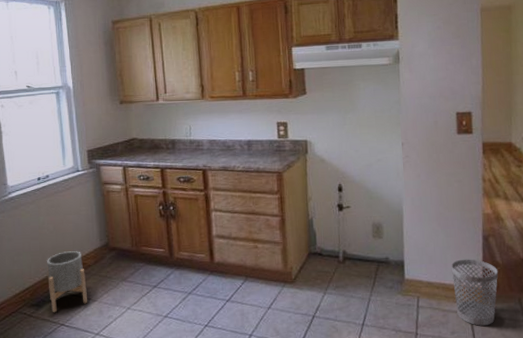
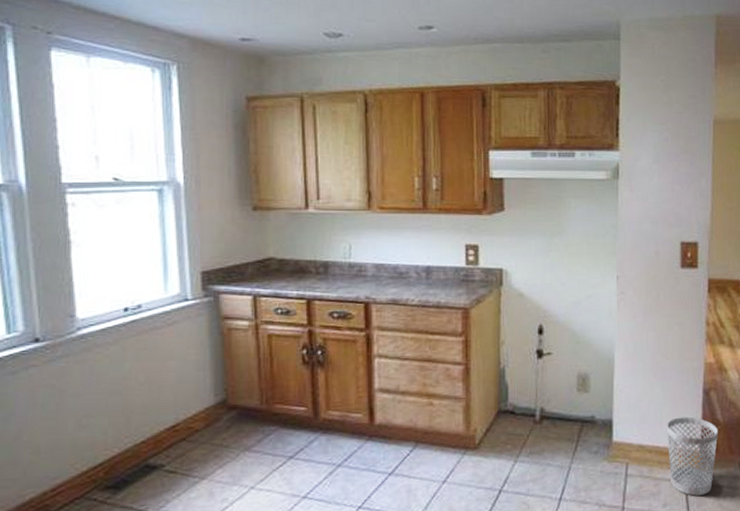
planter: present [47,251,87,313] -> none [133,410,192,498]

